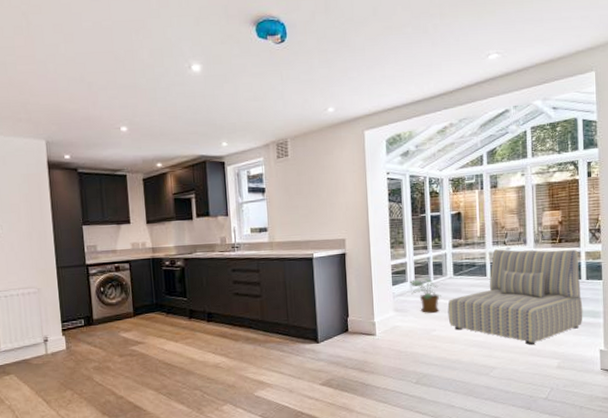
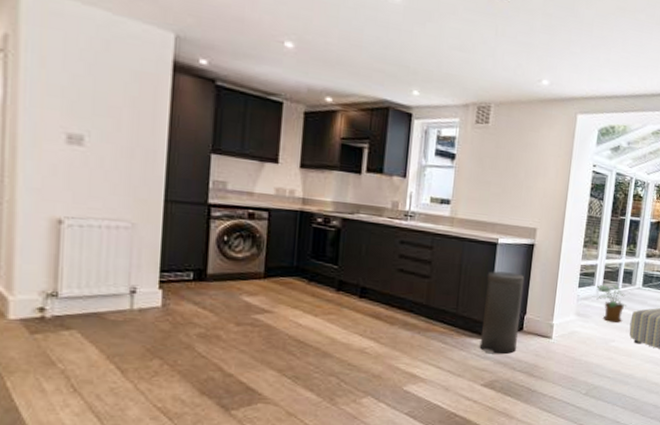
pedal bin: none [308,281,345,356] -> present [479,271,525,355]

